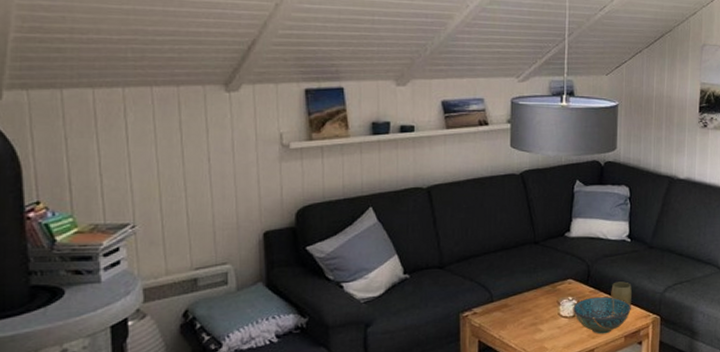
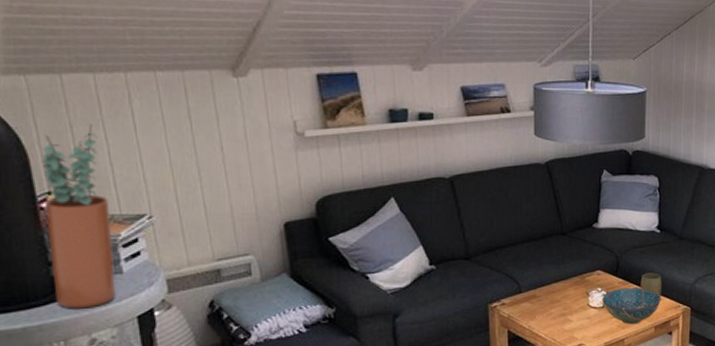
vase: none [31,135,95,319] -> present [41,123,117,309]

